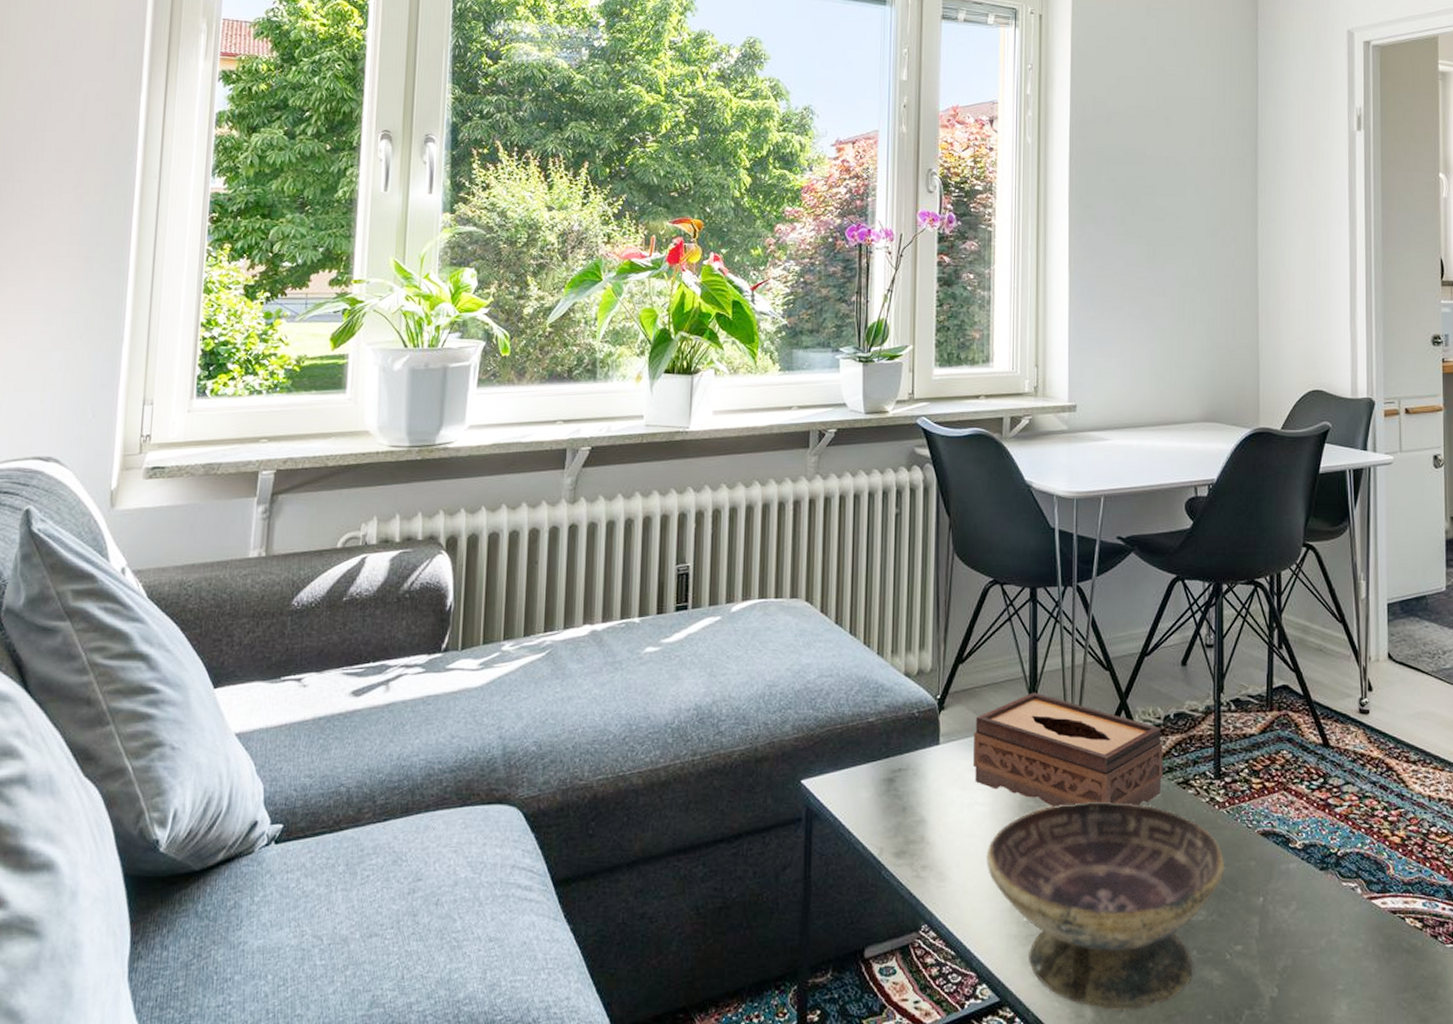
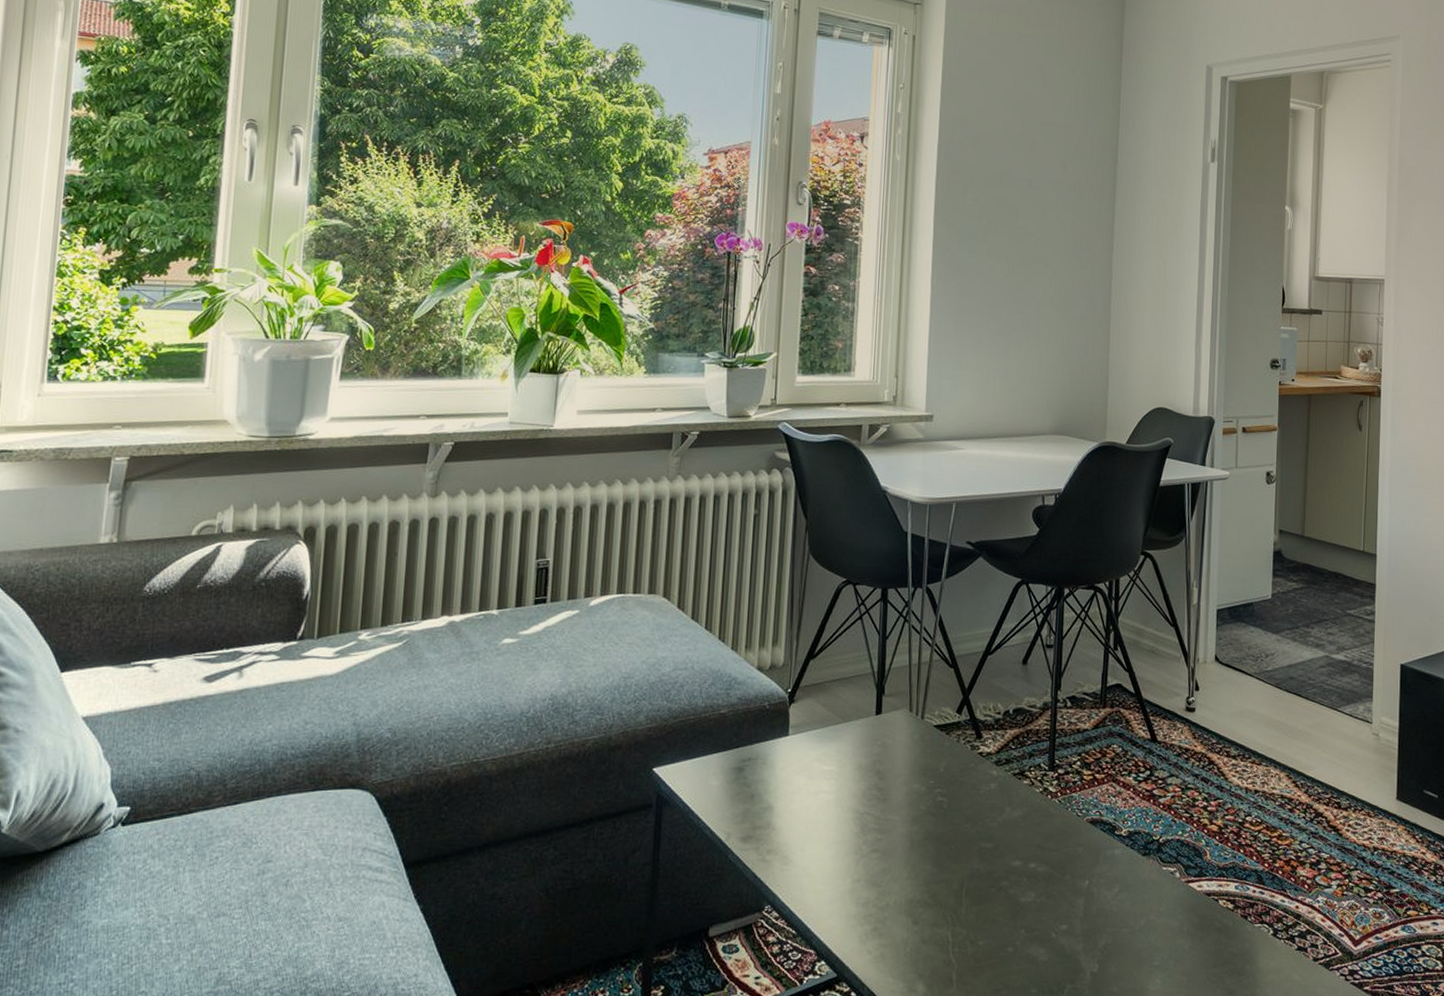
tissue box: present [974,692,1163,806] -> none [821,687,1002,795]
decorative bowl: present [986,802,1224,1011] -> none [829,791,1054,986]

